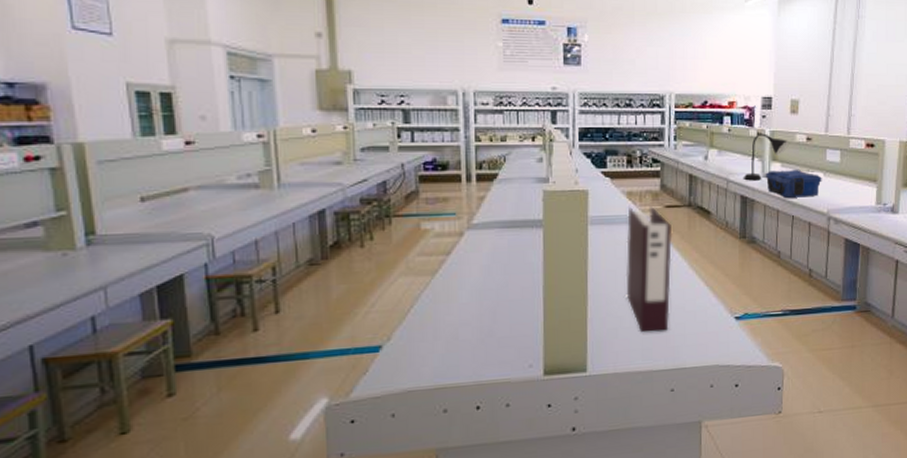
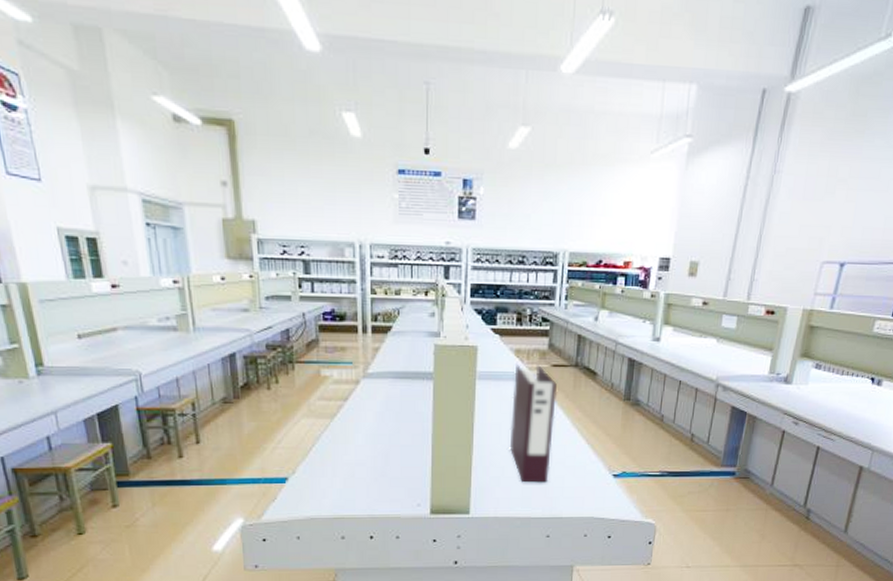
desk lamp: present [742,133,789,181] -> none [632,296,684,344]
toolbox: present [766,169,822,198] -> none [656,334,715,363]

